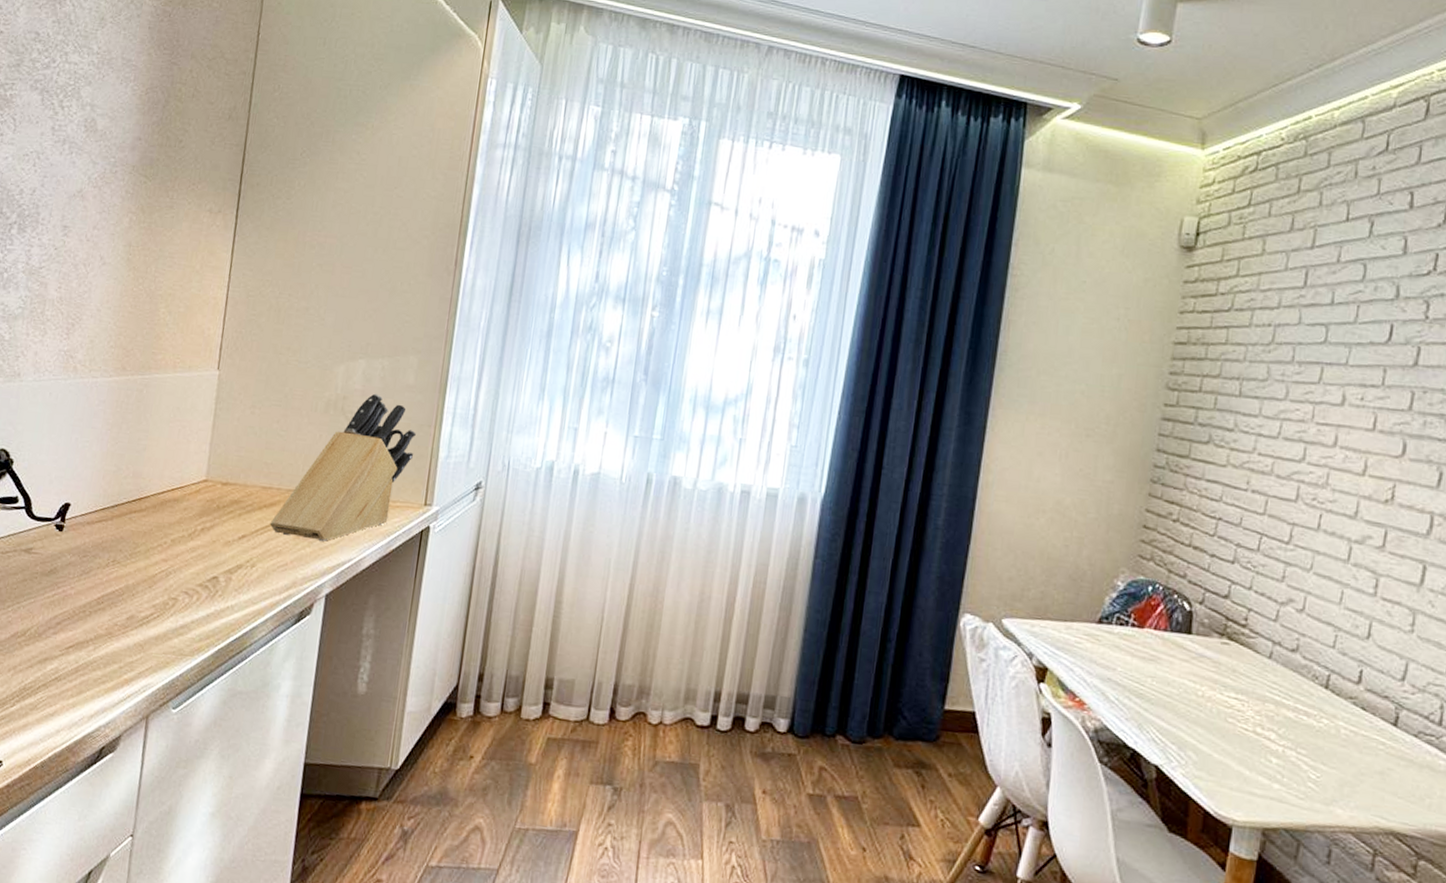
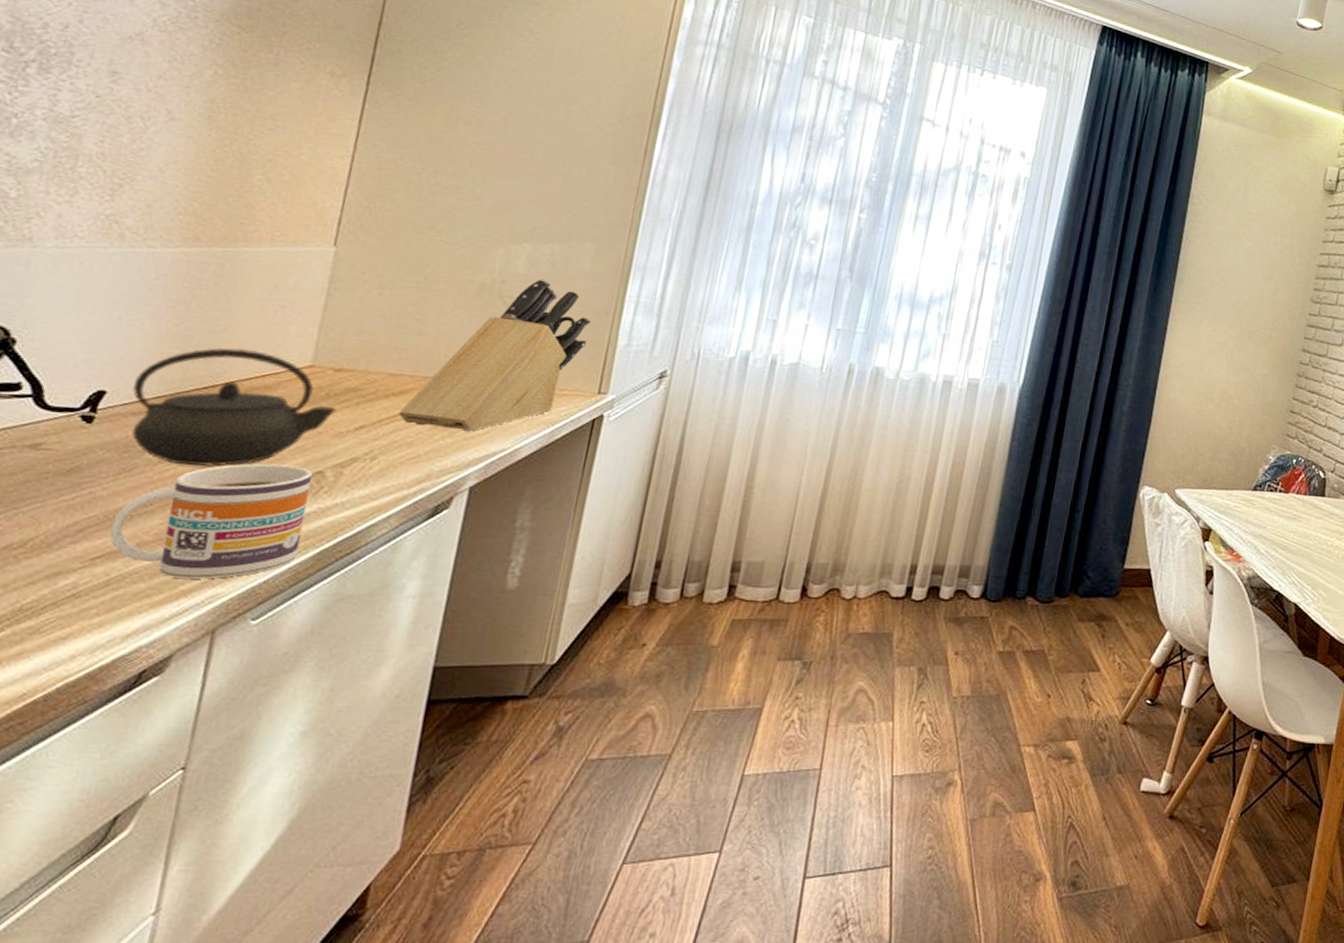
mug: none [77,569,210,671] -> present [109,464,313,579]
kettle: none [86,464,225,571] -> present [131,348,337,467]

